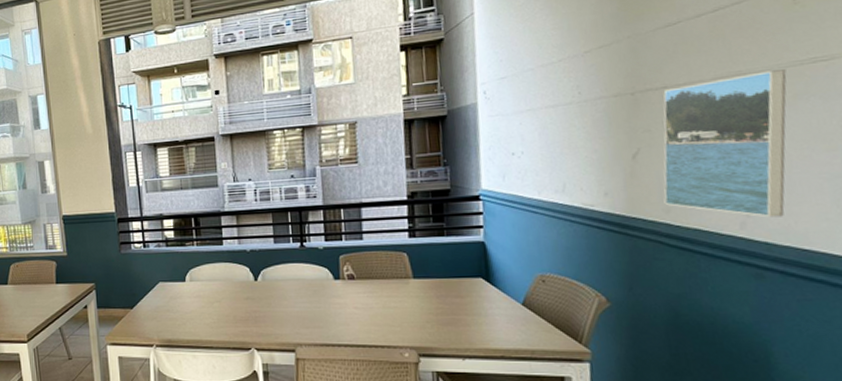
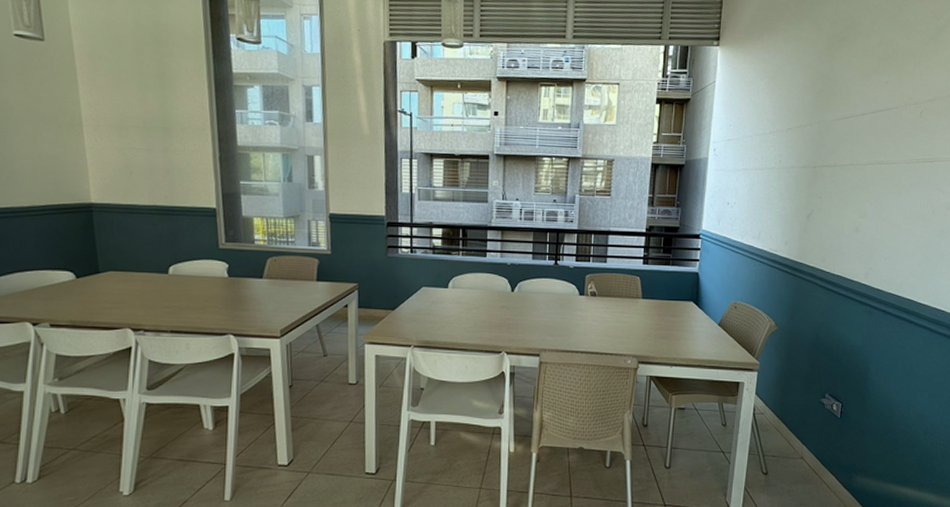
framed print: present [663,69,787,218] -> none [822,164,908,272]

